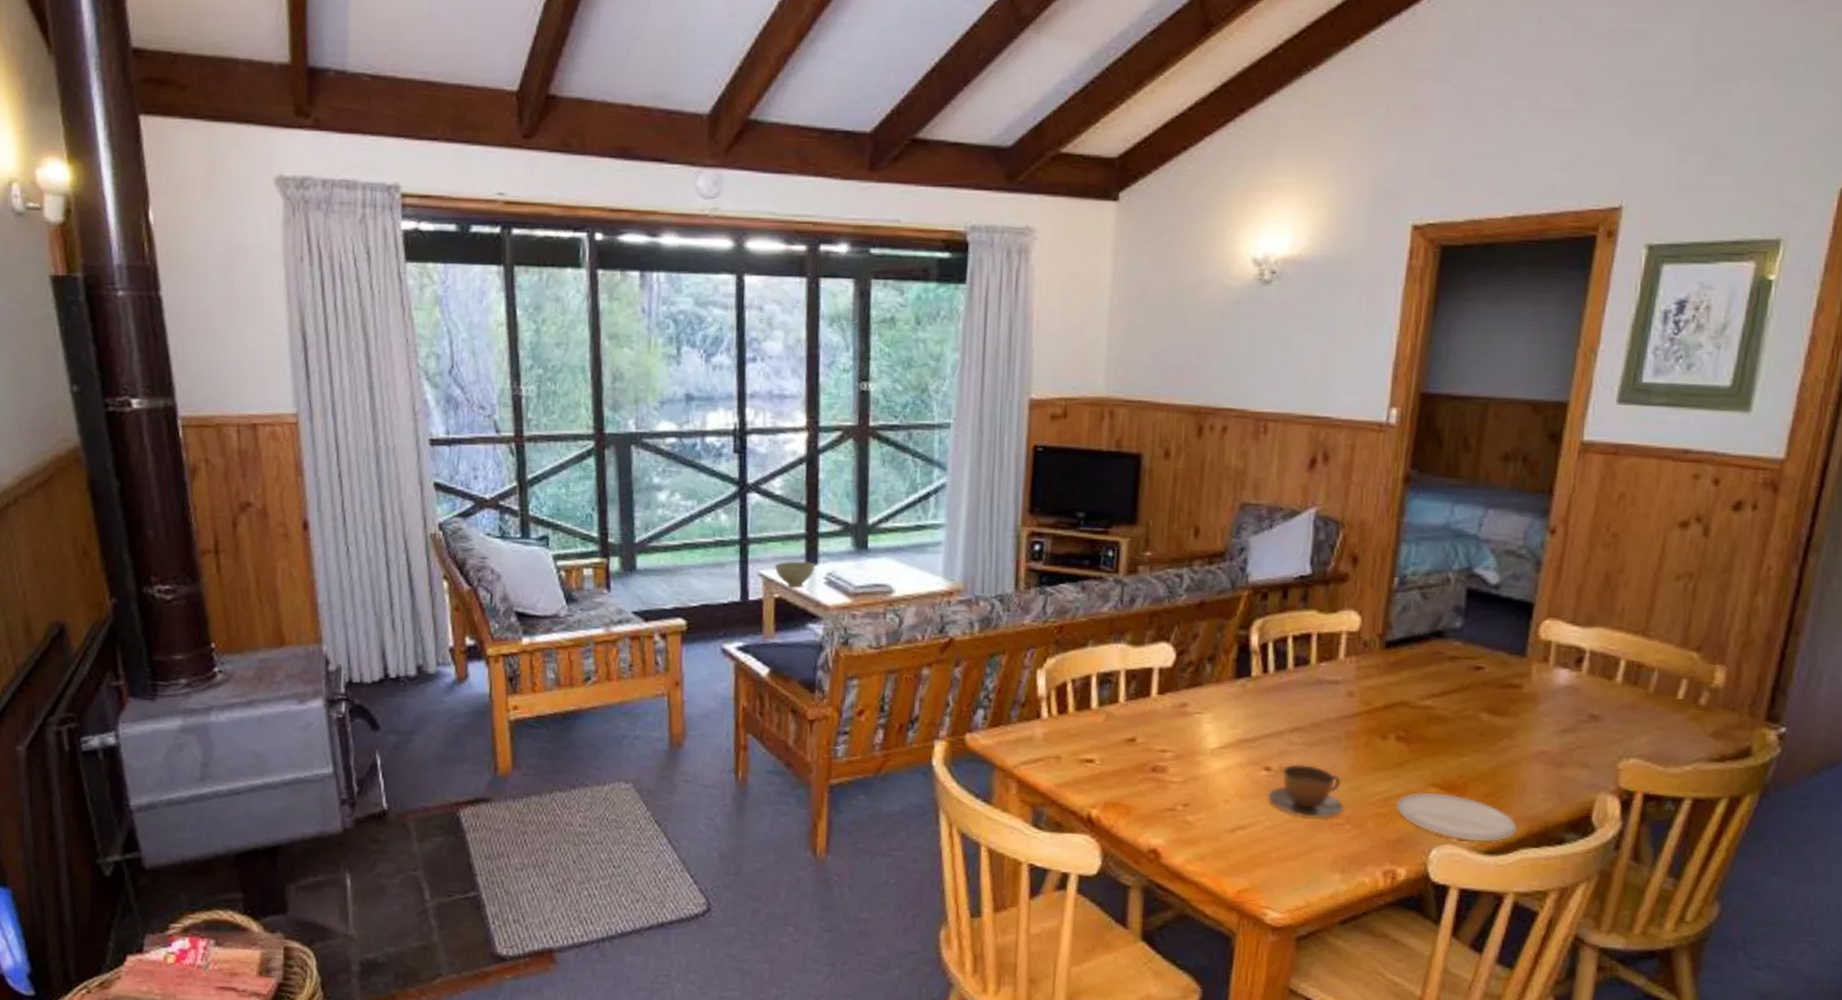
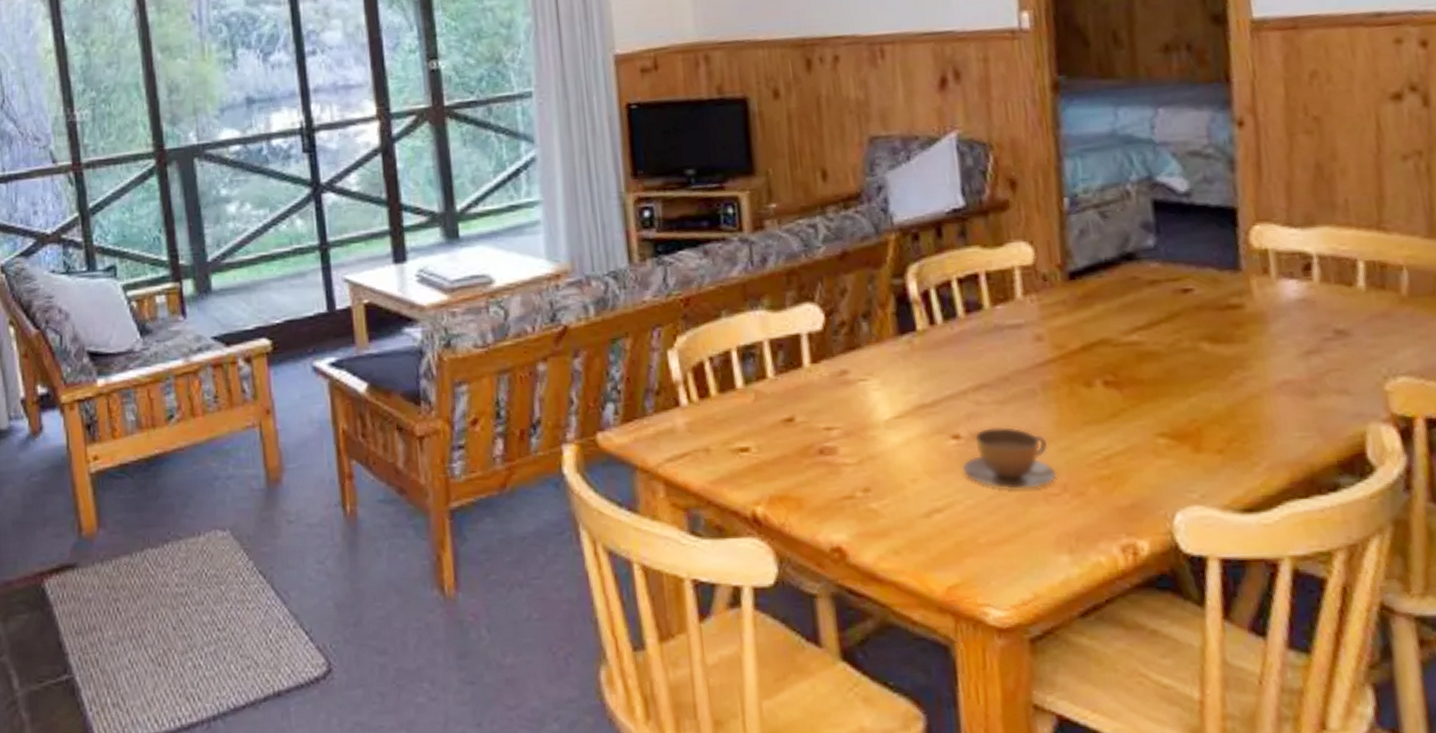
bowl: present [774,561,816,587] -> none [360,260,405,290]
plate: present [1397,793,1518,843] -> none [1120,443,1277,499]

